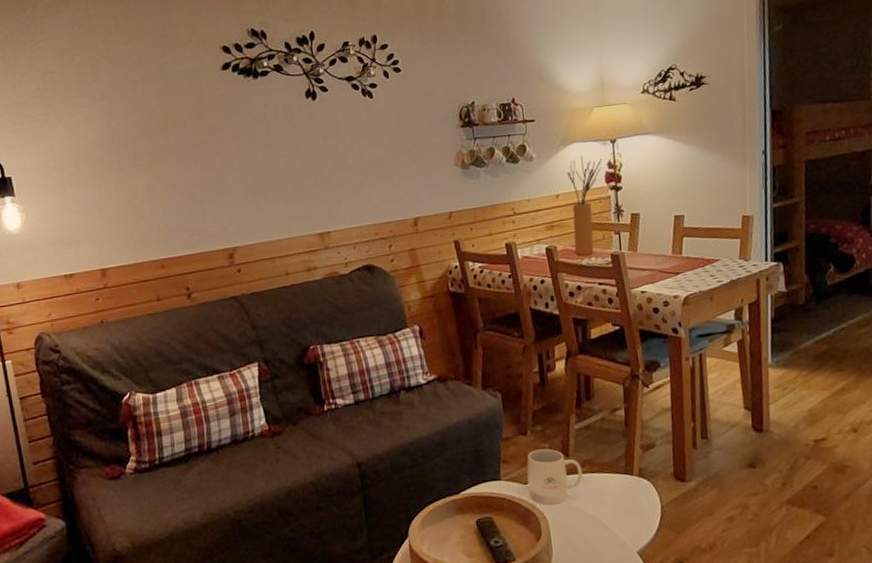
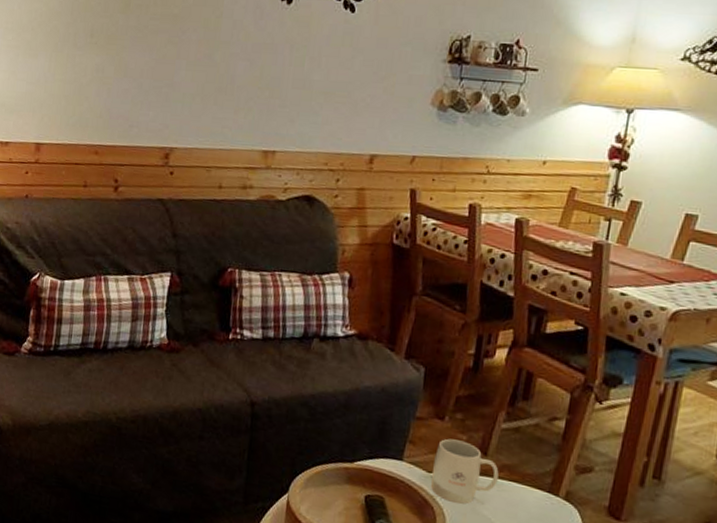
vase: present [567,156,602,257] -> none [549,121,611,239]

